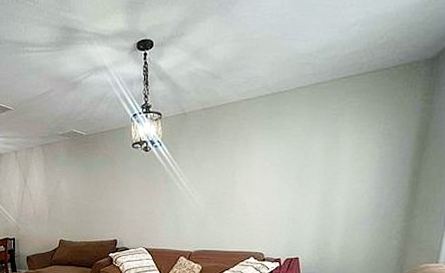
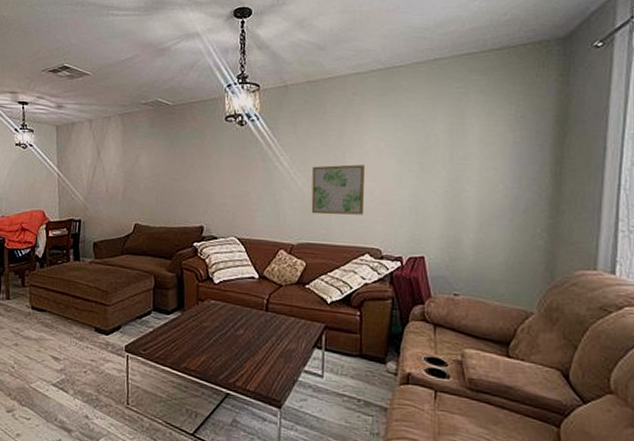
wall art: none [206,182,252,226] -> present [311,164,365,215]

